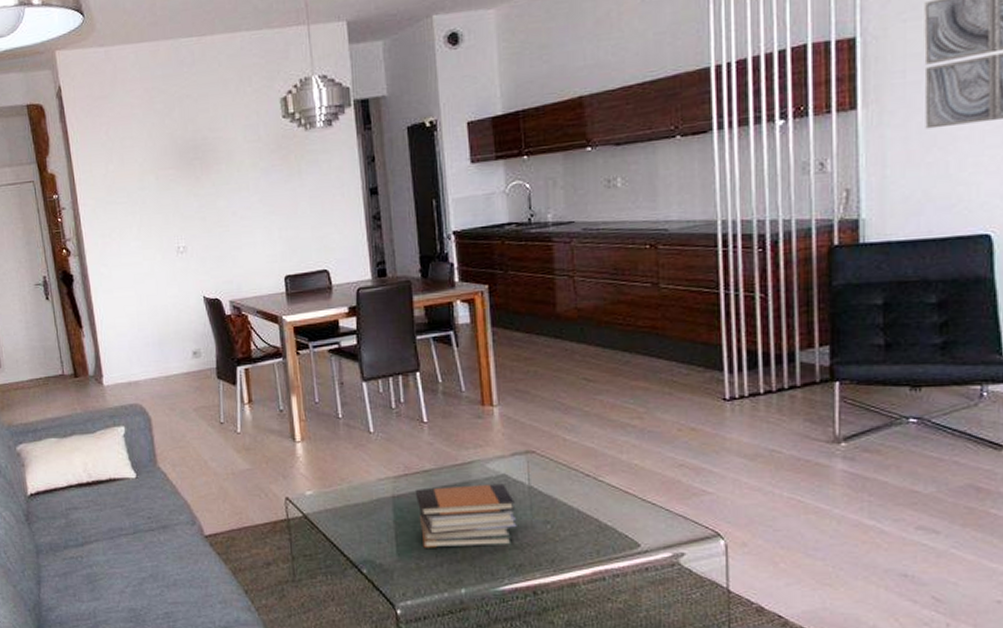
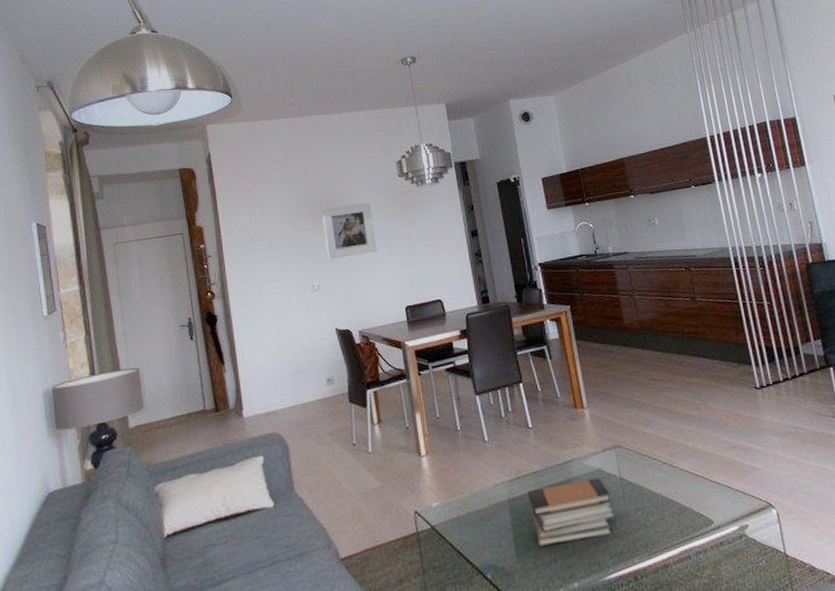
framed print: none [189,149,254,217] -> present [321,202,378,260]

